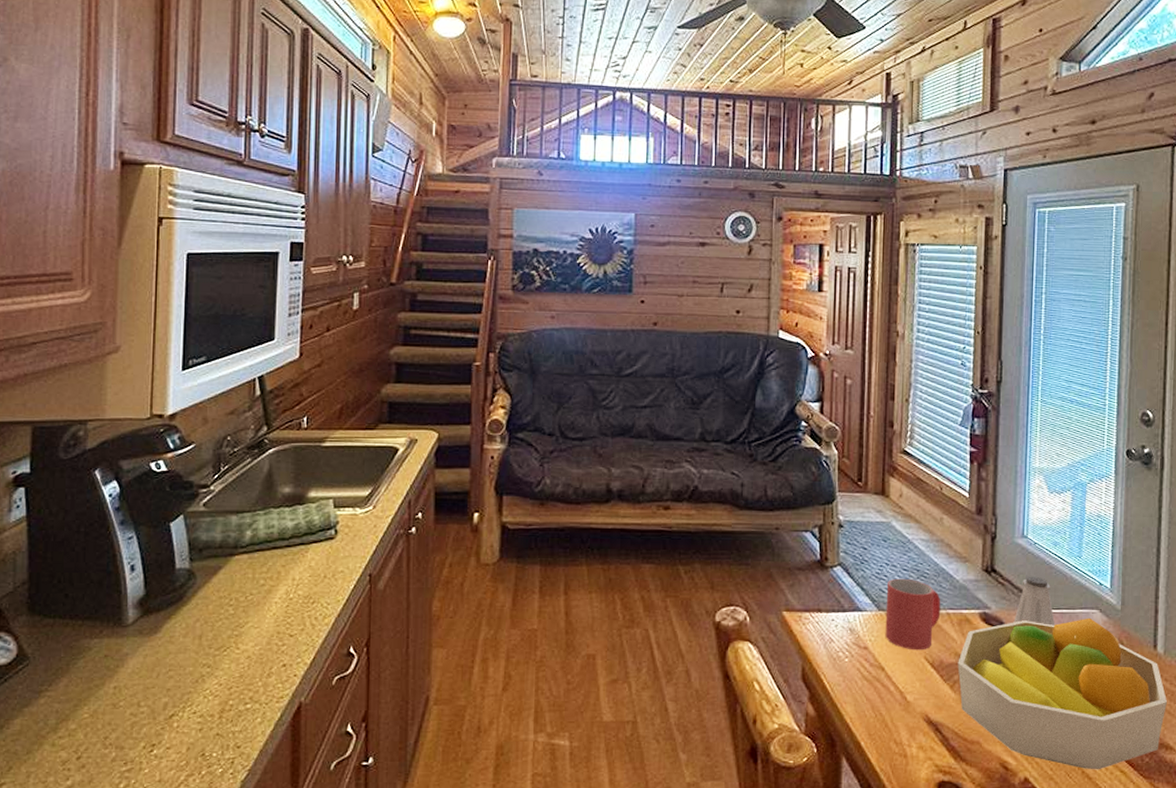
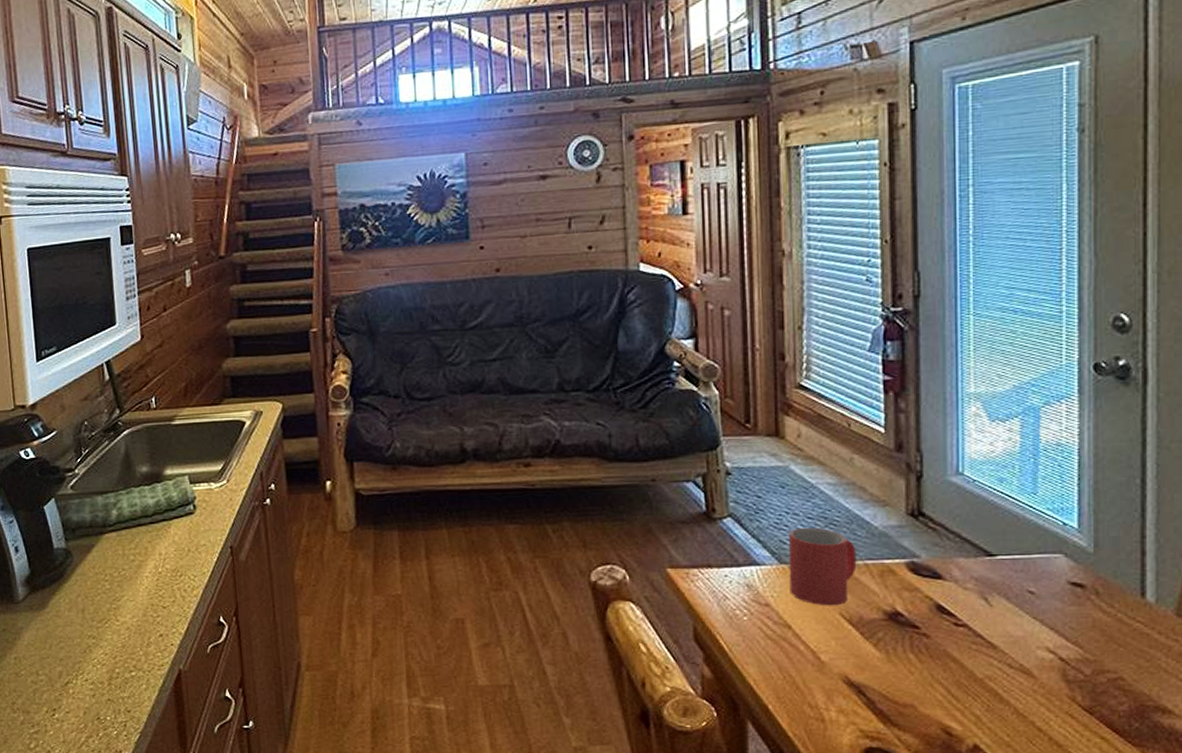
fruit bowl: present [957,617,1167,770] -> none [881,563,1162,737]
saltshaker: present [1013,576,1056,626] -> none [950,518,1006,574]

